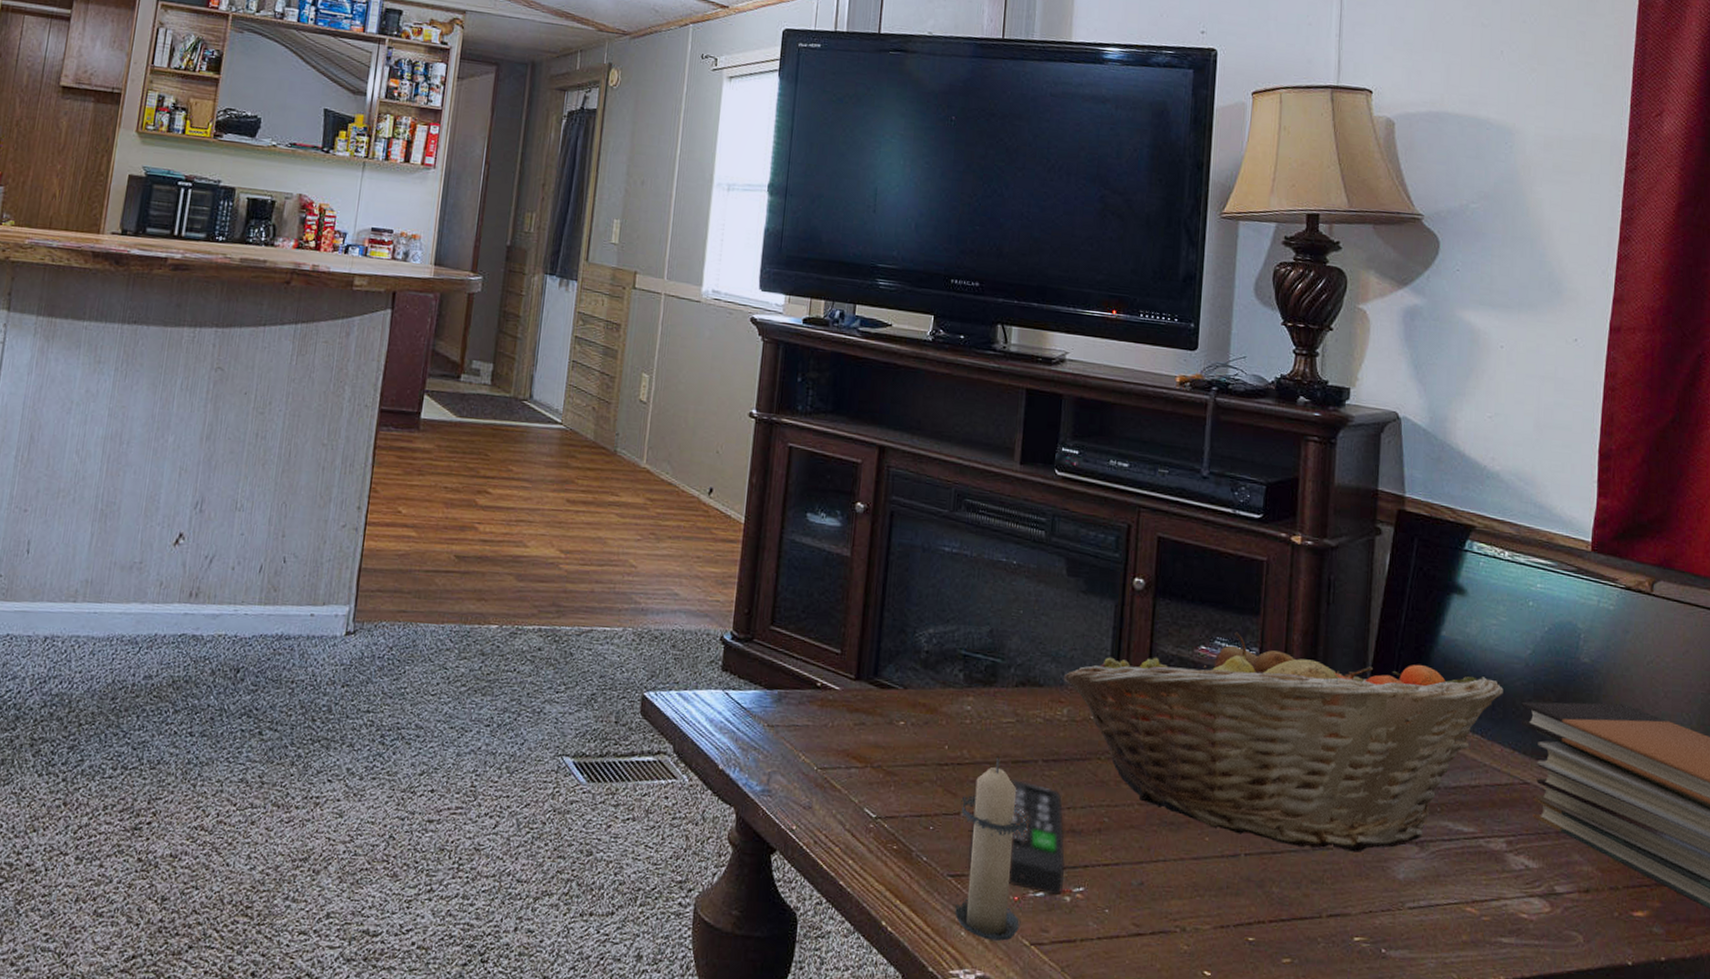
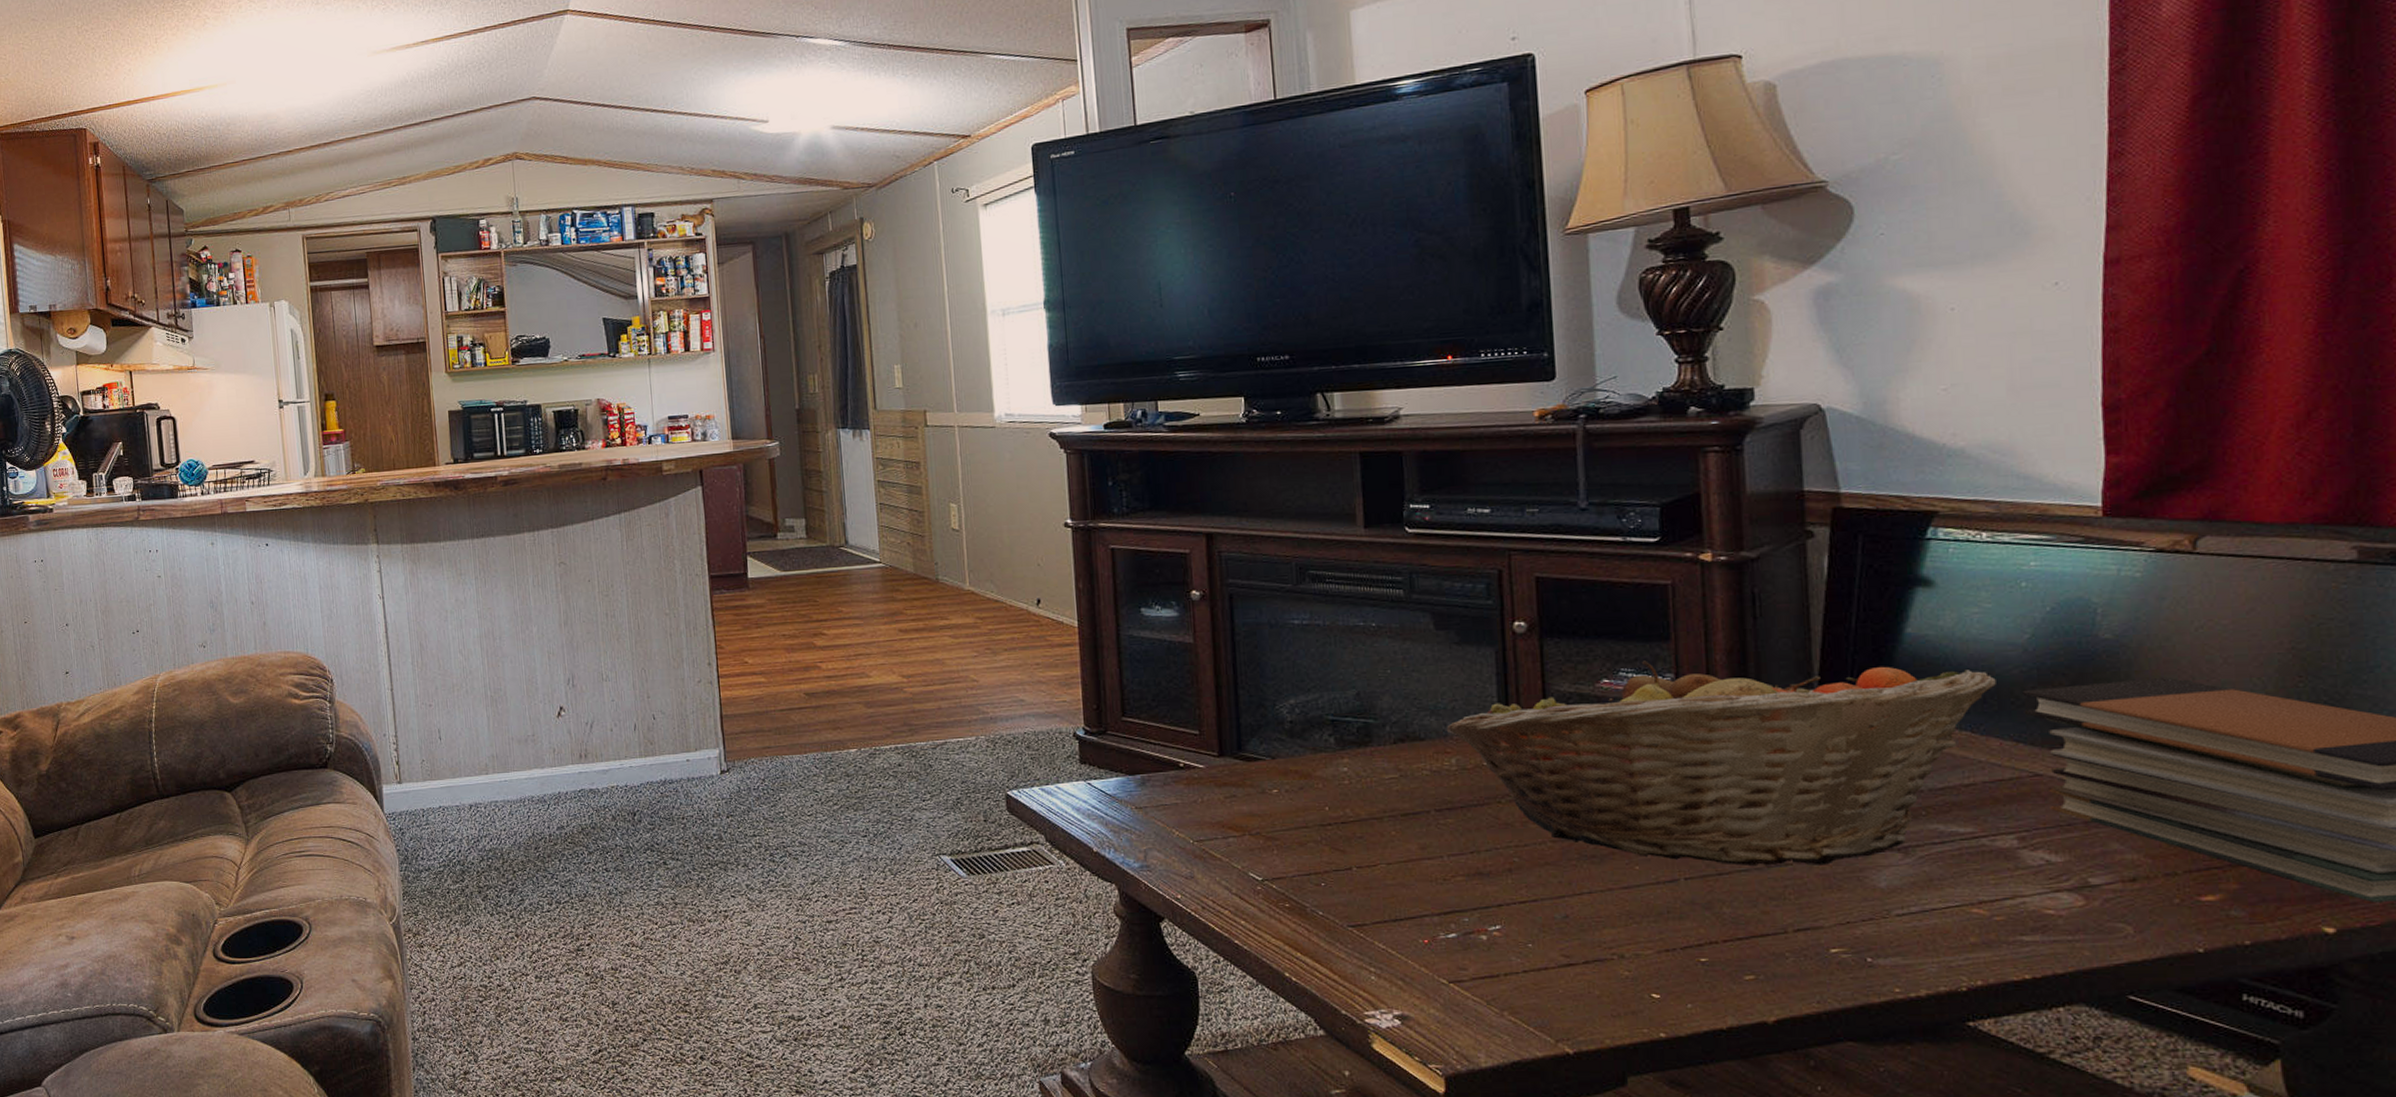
candle: present [951,756,1030,941] -> none [1351,811,1435,981]
remote control: present [968,774,1065,895] -> none [1367,830,1477,934]

